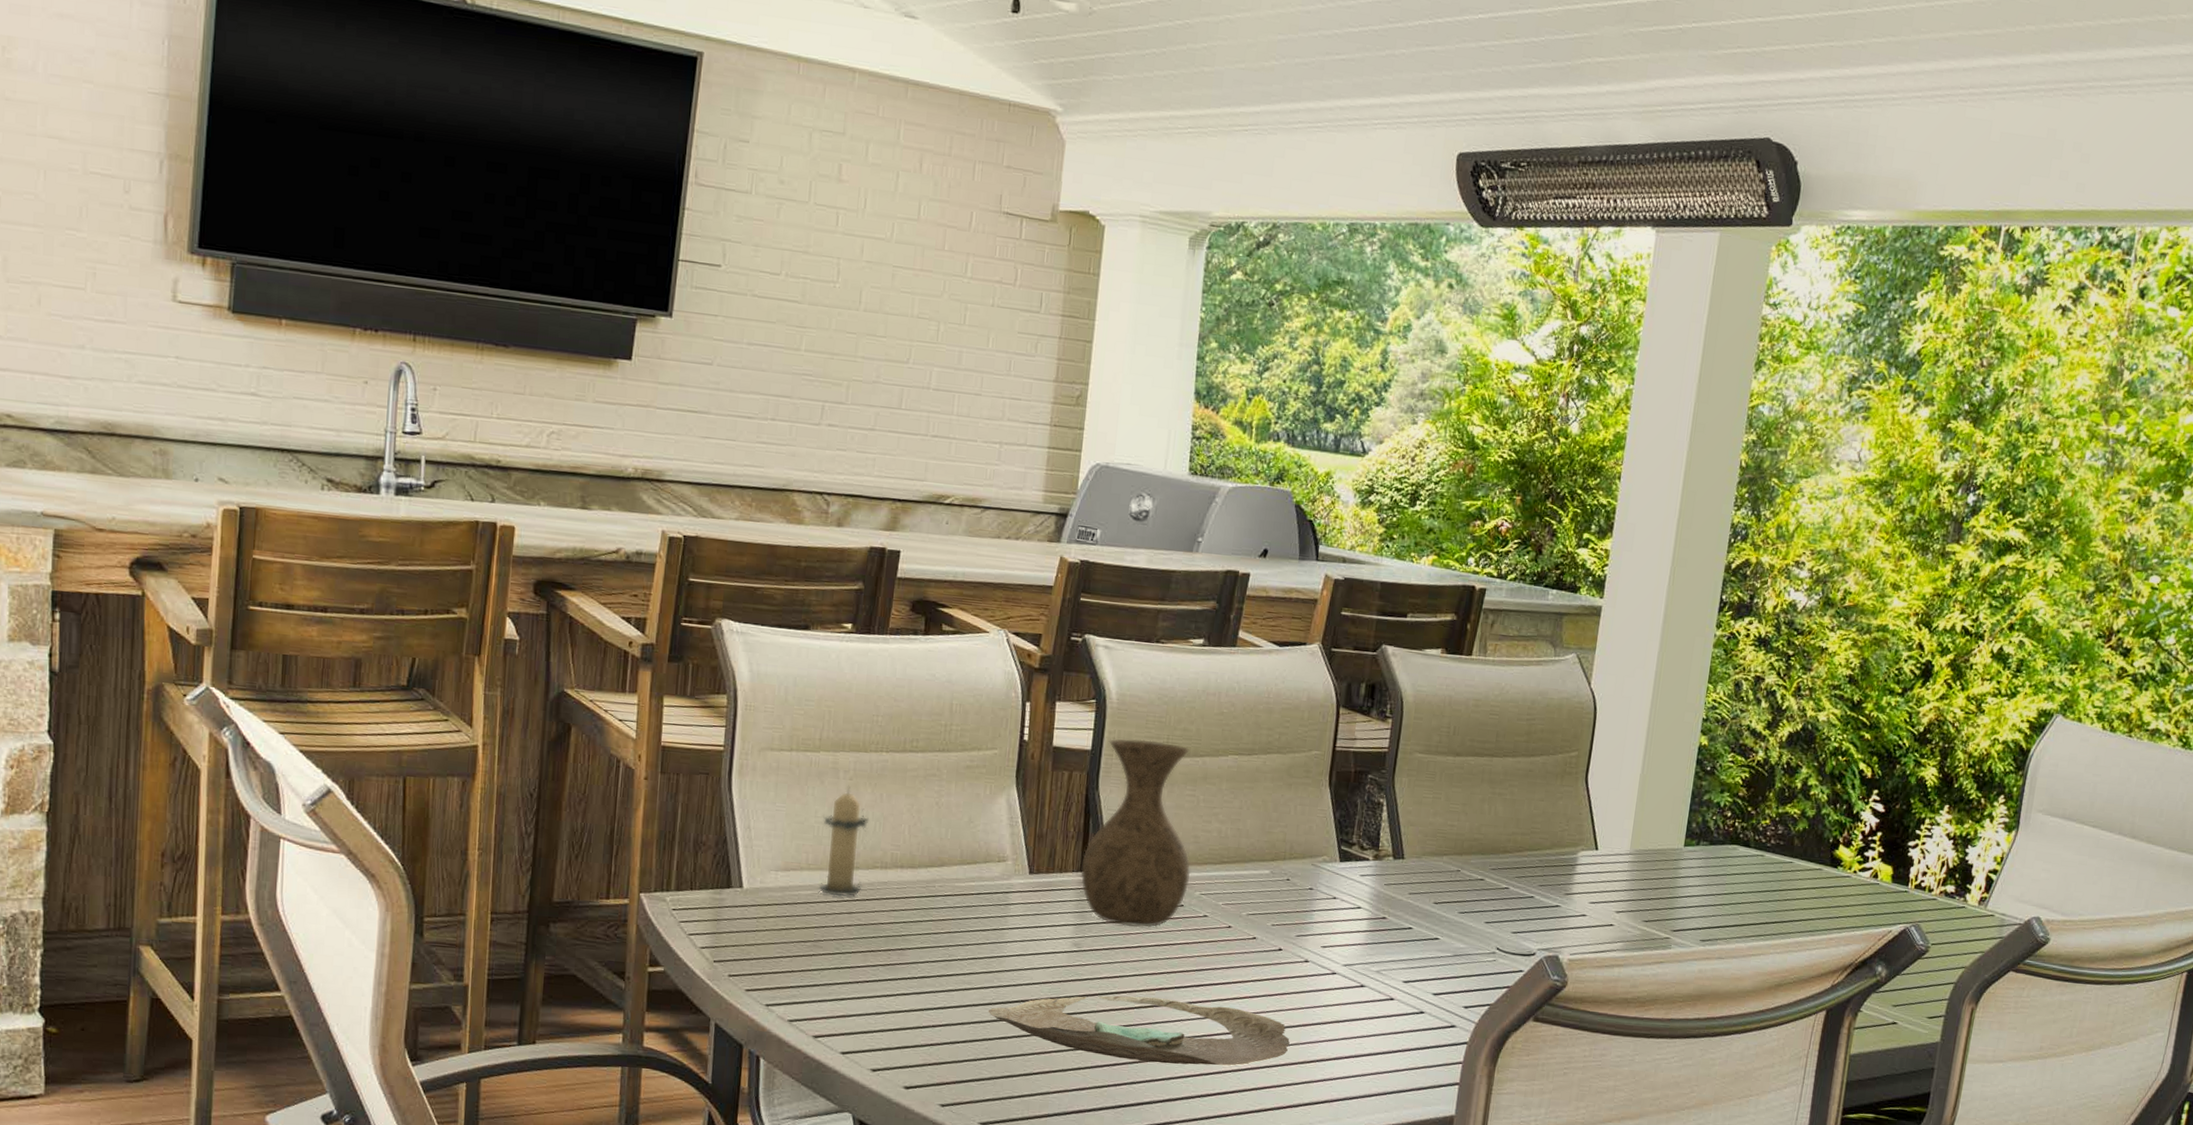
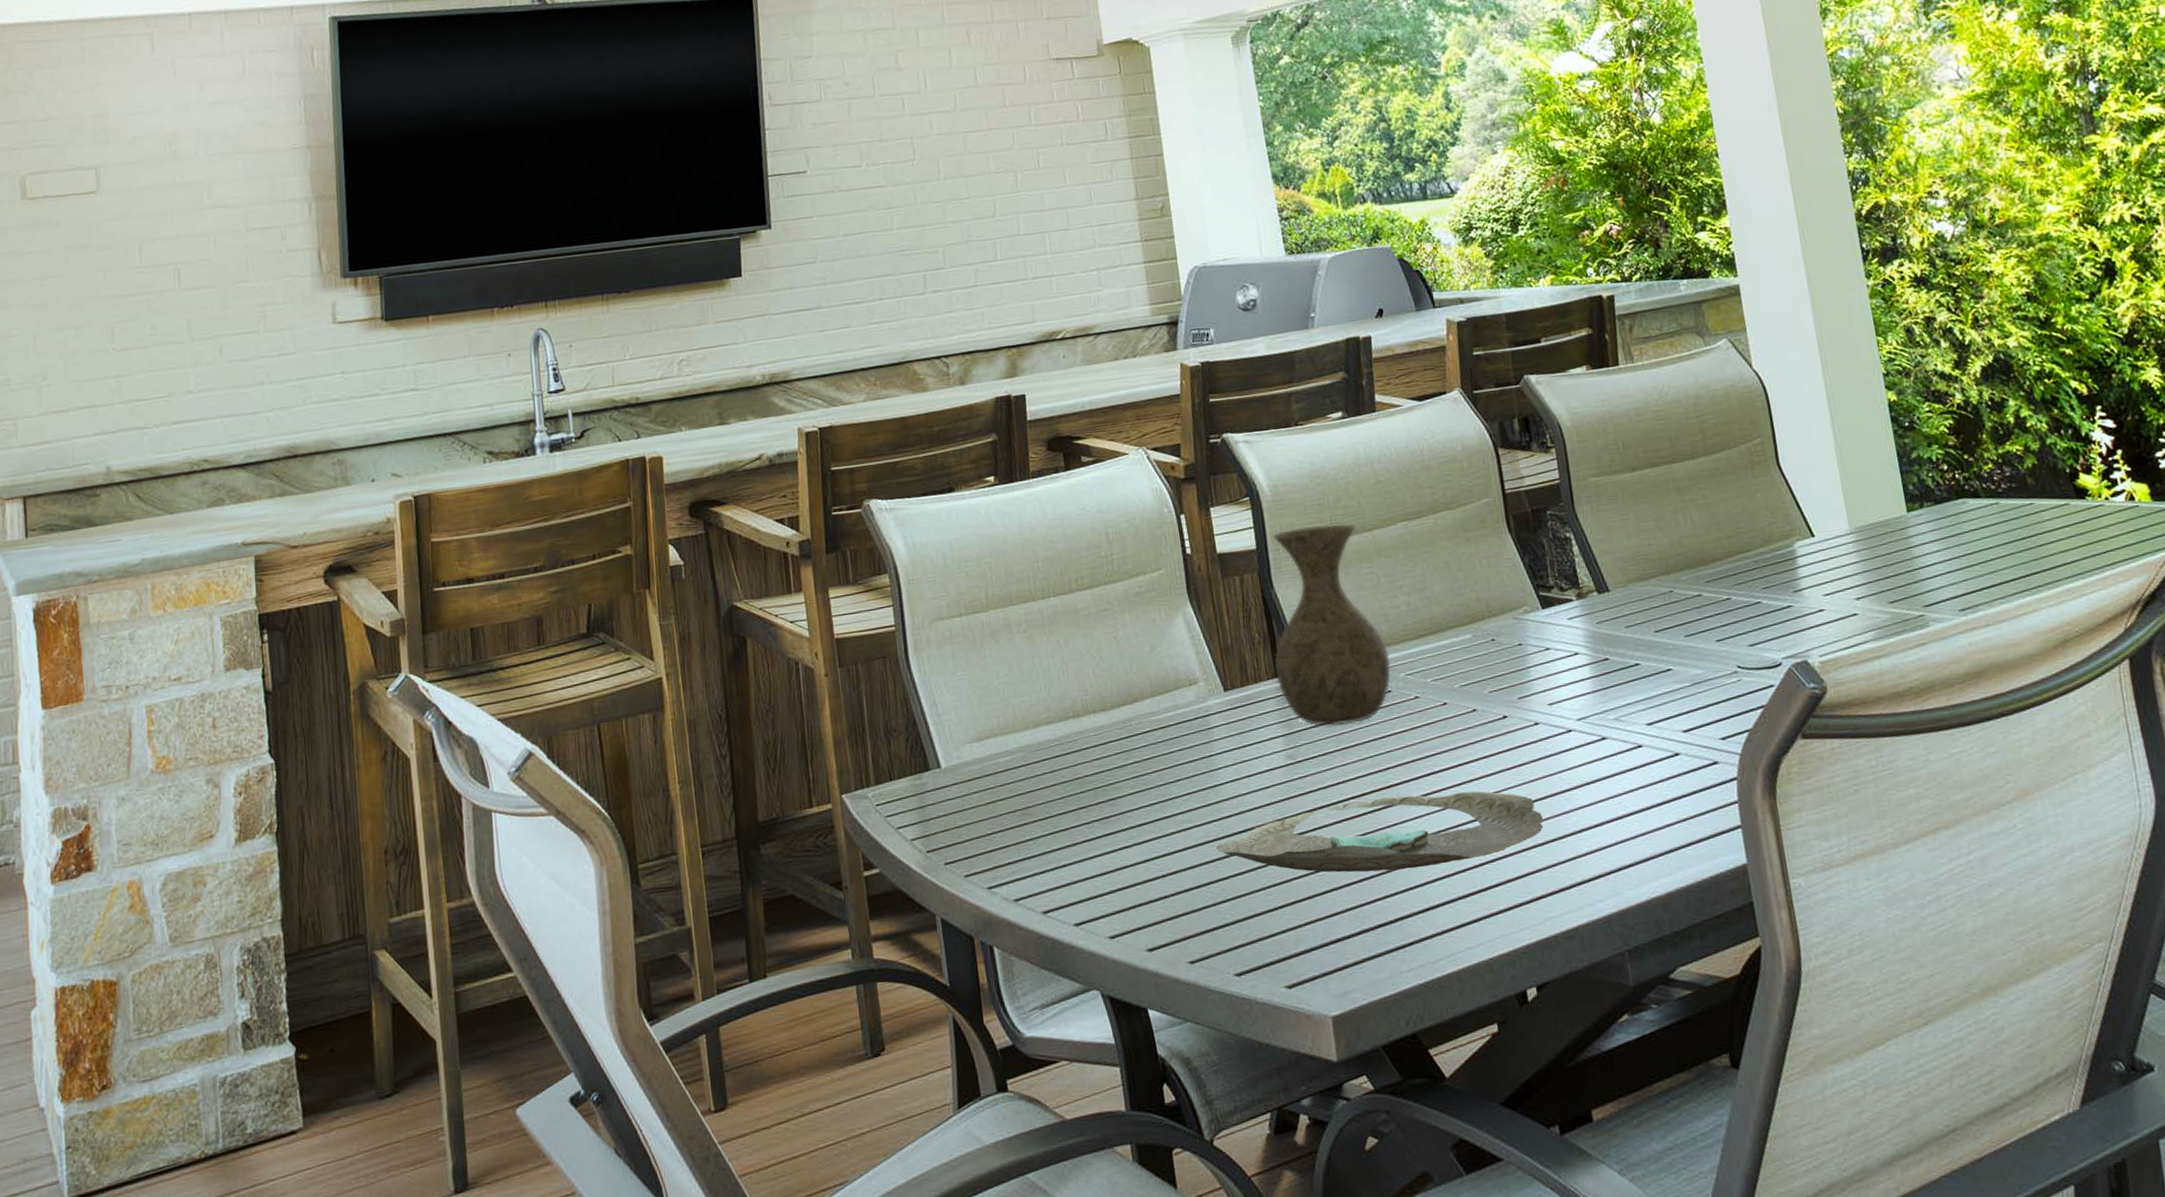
candle: present [818,785,870,897] -> none [1005,638,1059,757]

